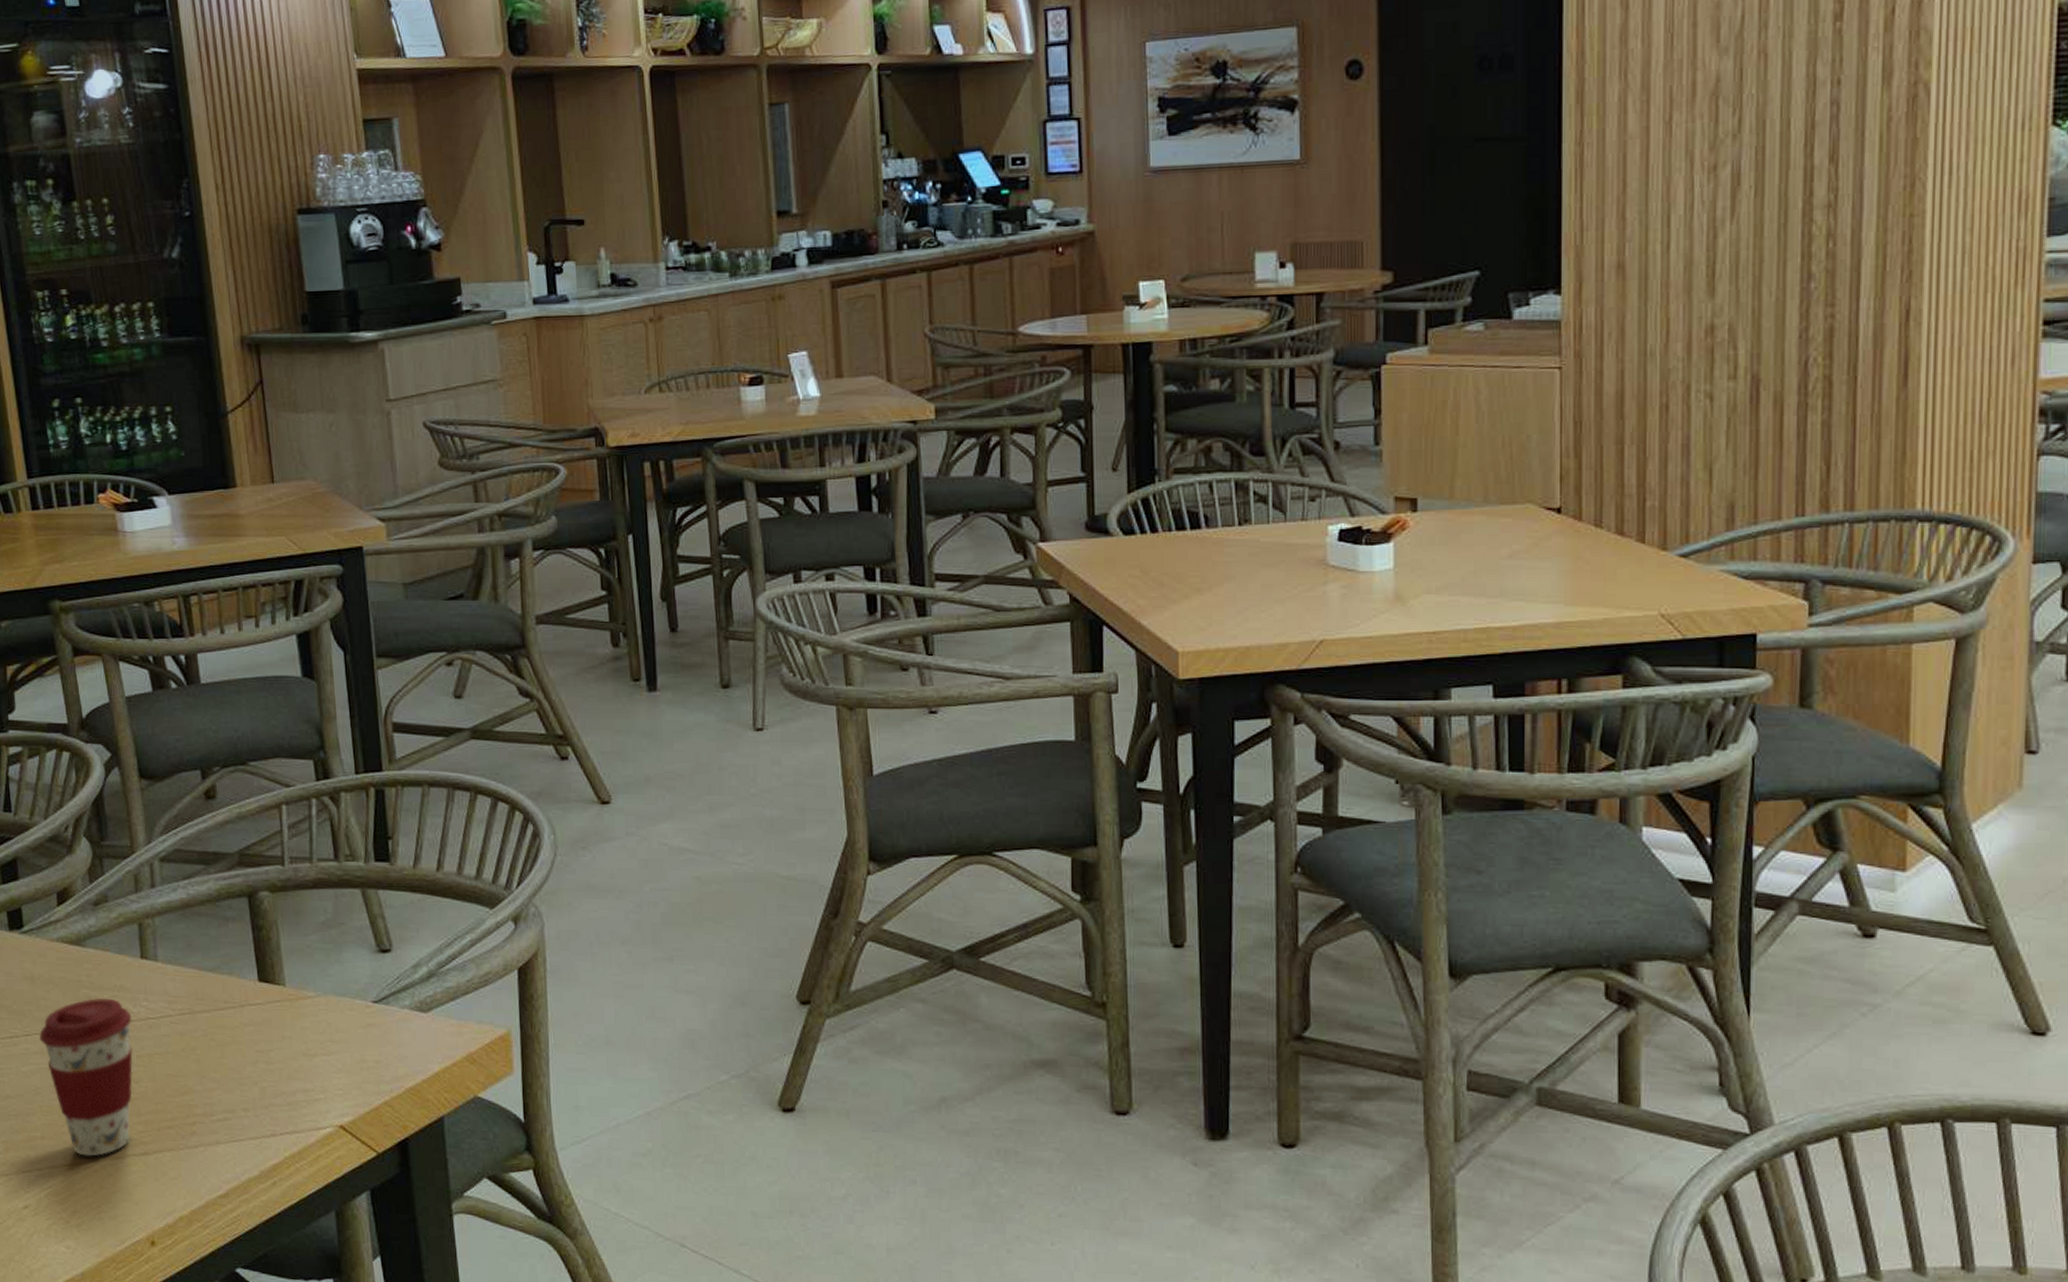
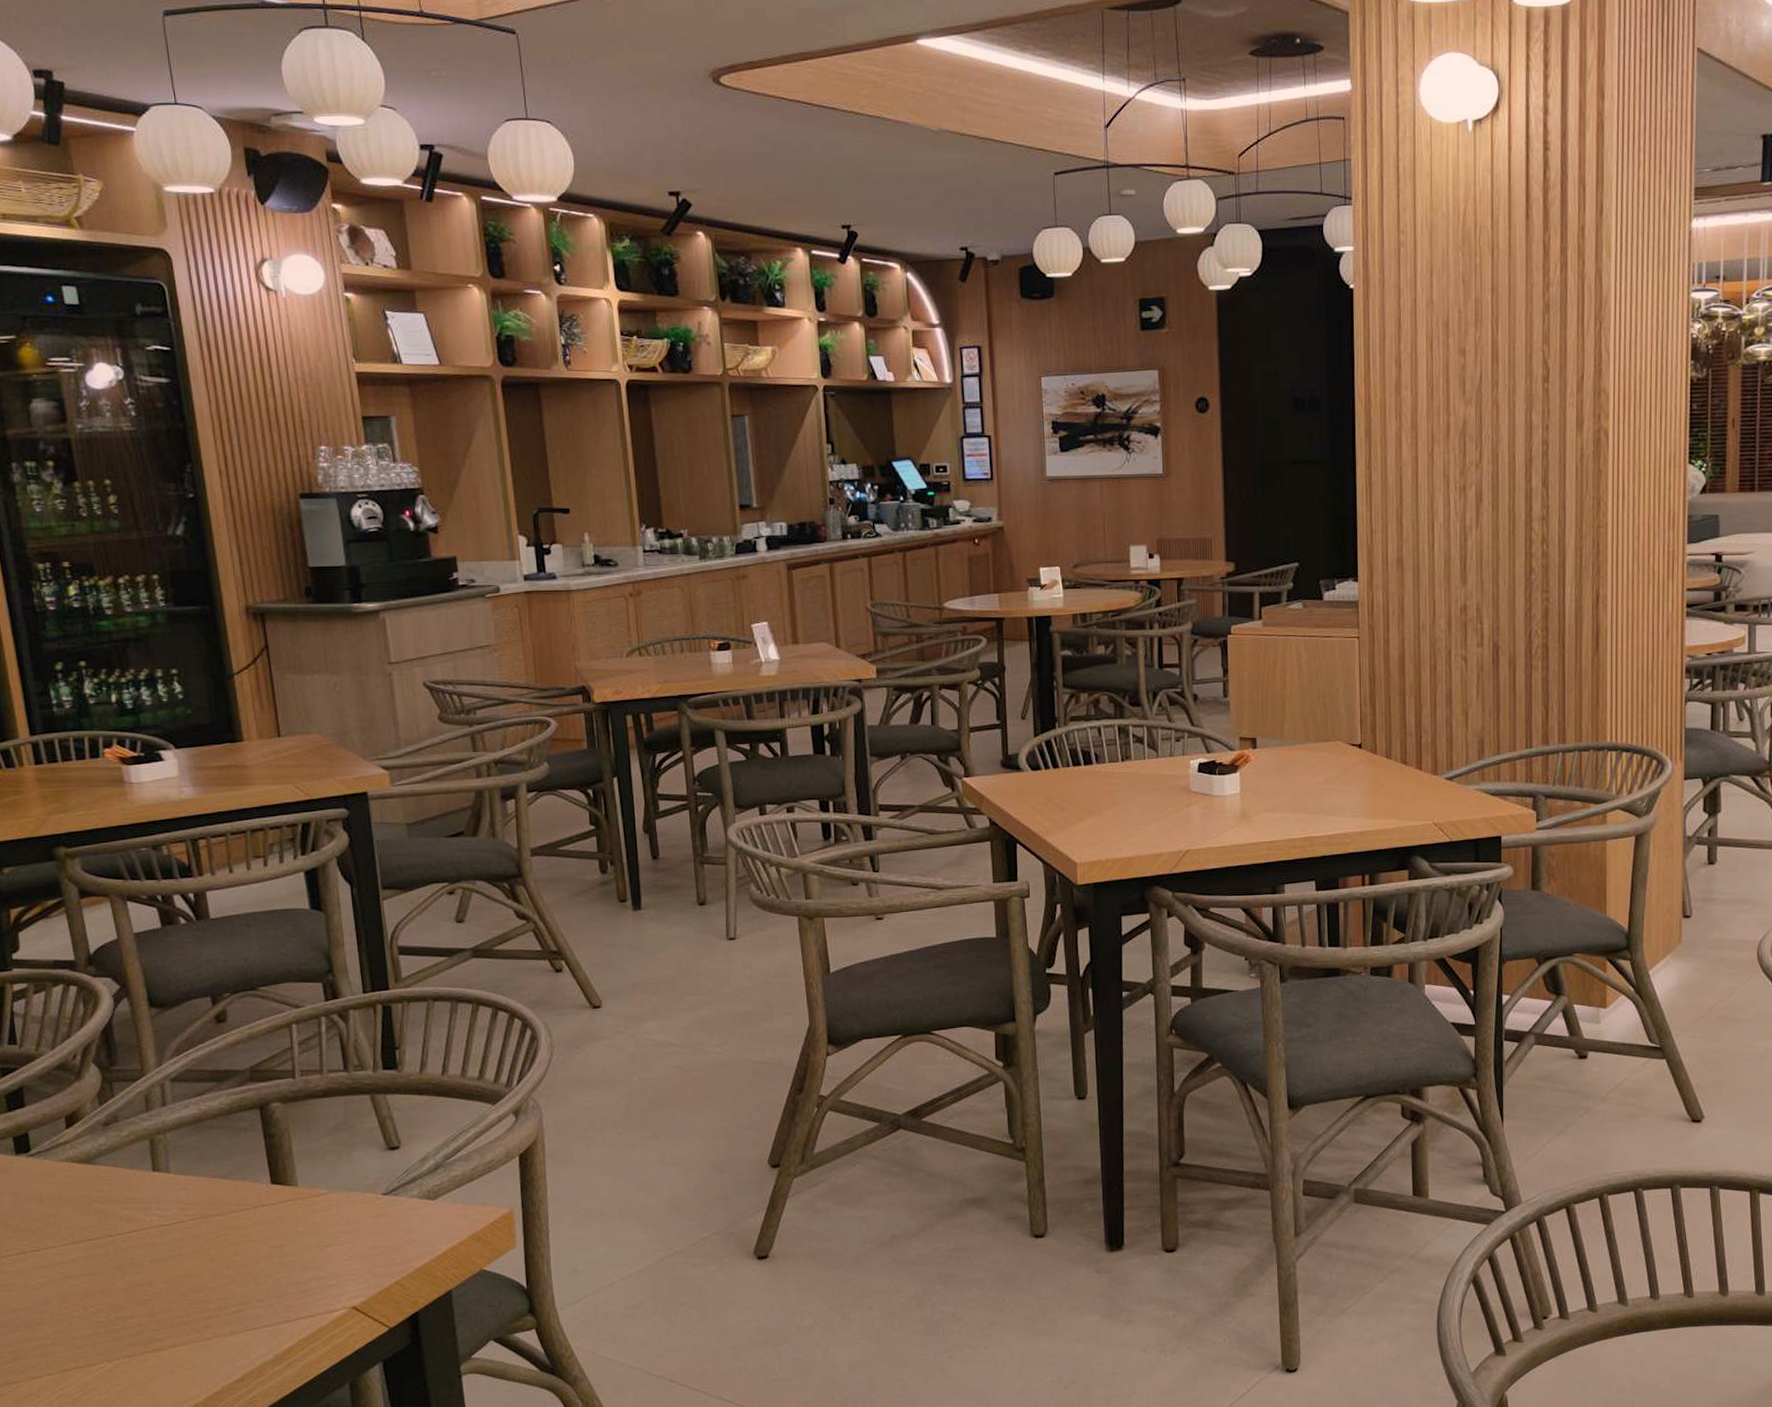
coffee cup: present [39,997,133,1157] -> none [48,1210,146,1358]

